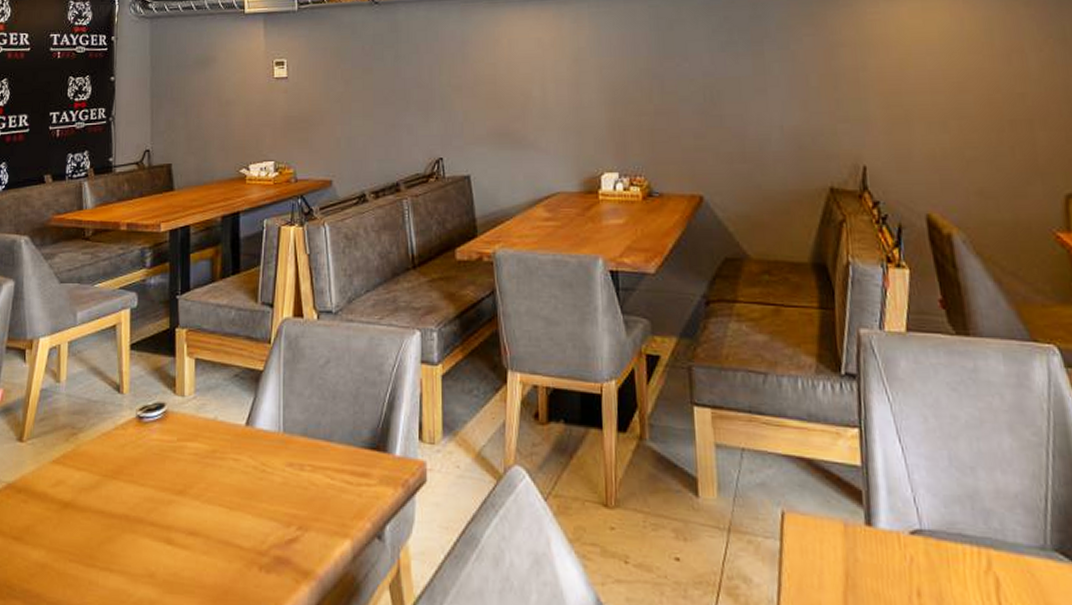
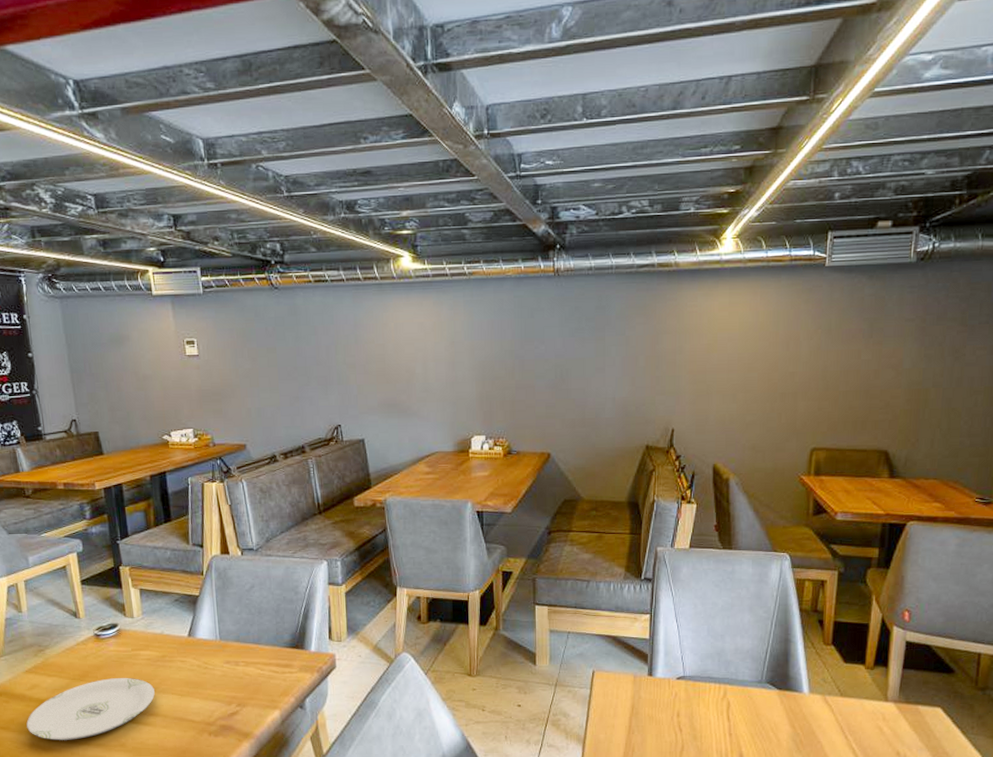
plate: none [43,477,198,563] -> present [26,678,155,740]

